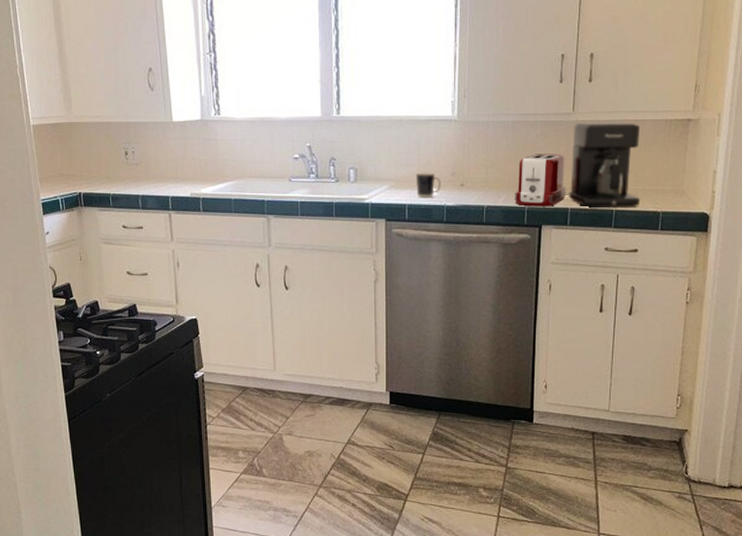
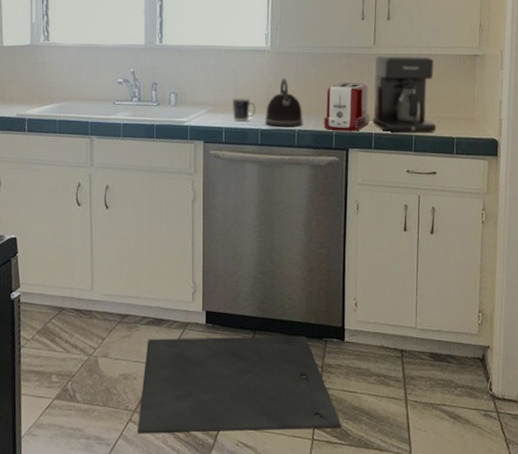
door mat: none [324,418,527,507] -> present [138,336,341,433]
kettle: none [451,150,492,204] -> present [265,78,303,127]

